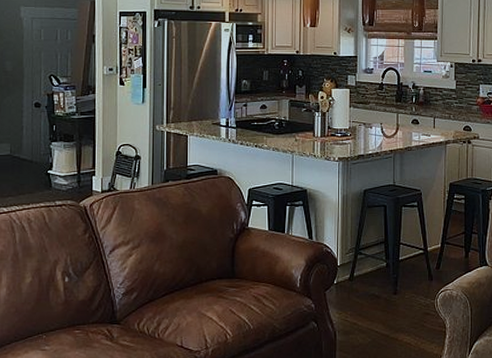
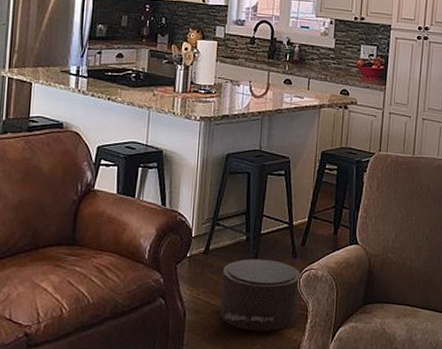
pouf: none [366,282,438,348] -> present [219,259,301,331]

